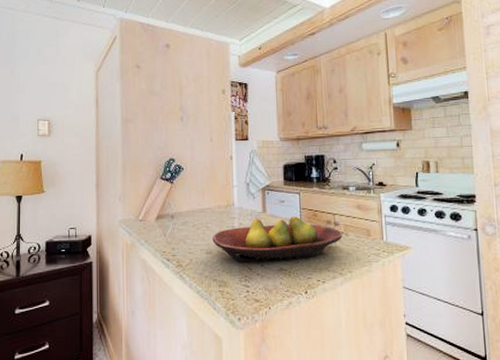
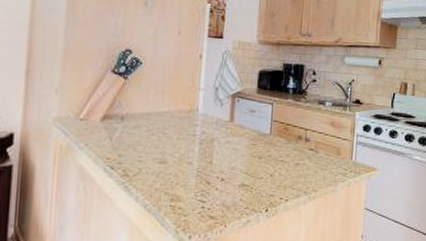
fruit bowl: present [212,216,343,263] -> none [168,127,312,177]

